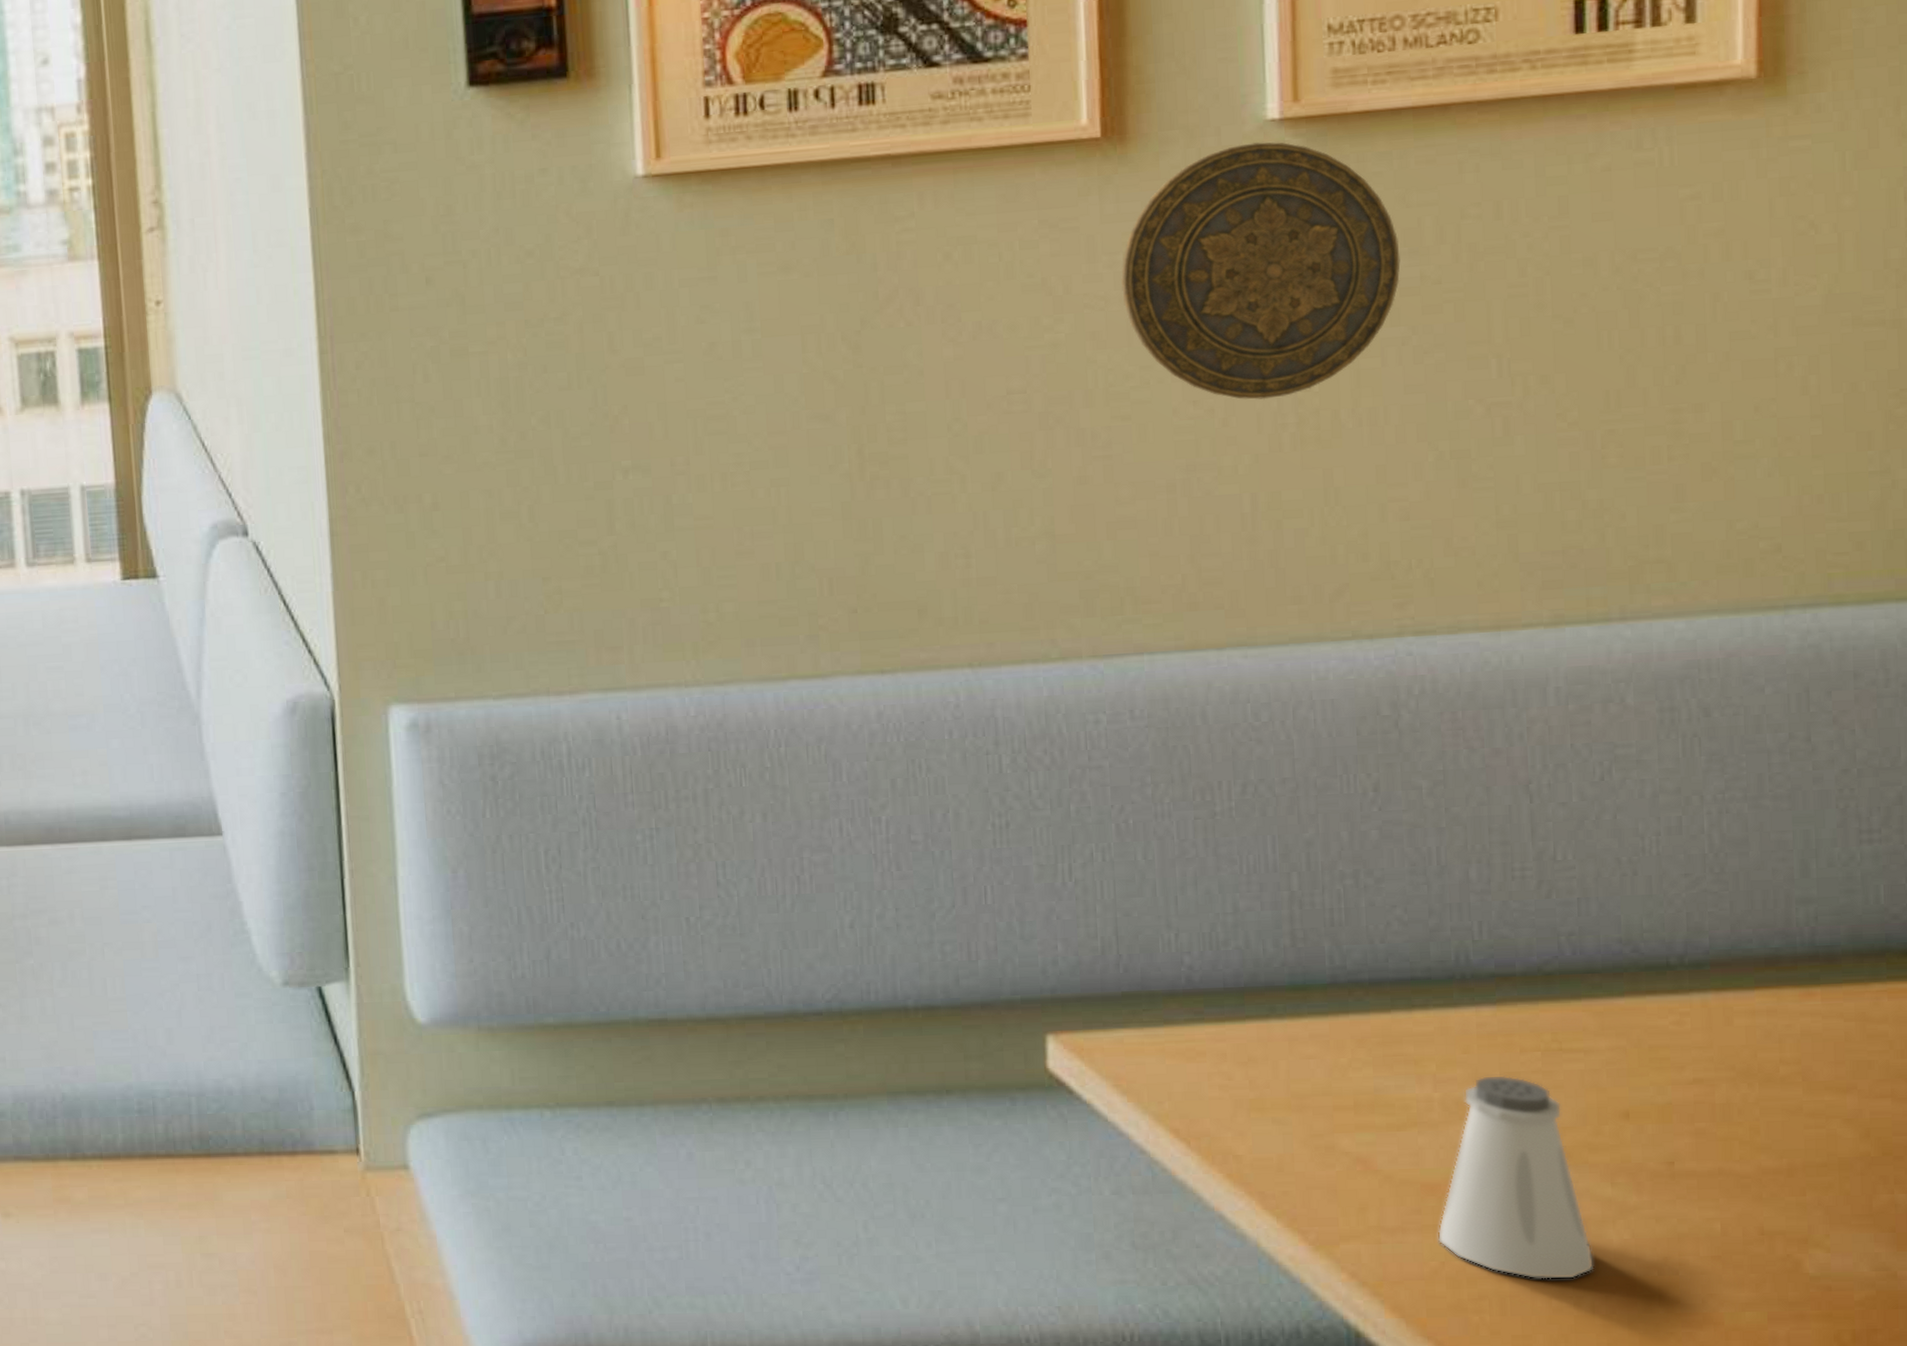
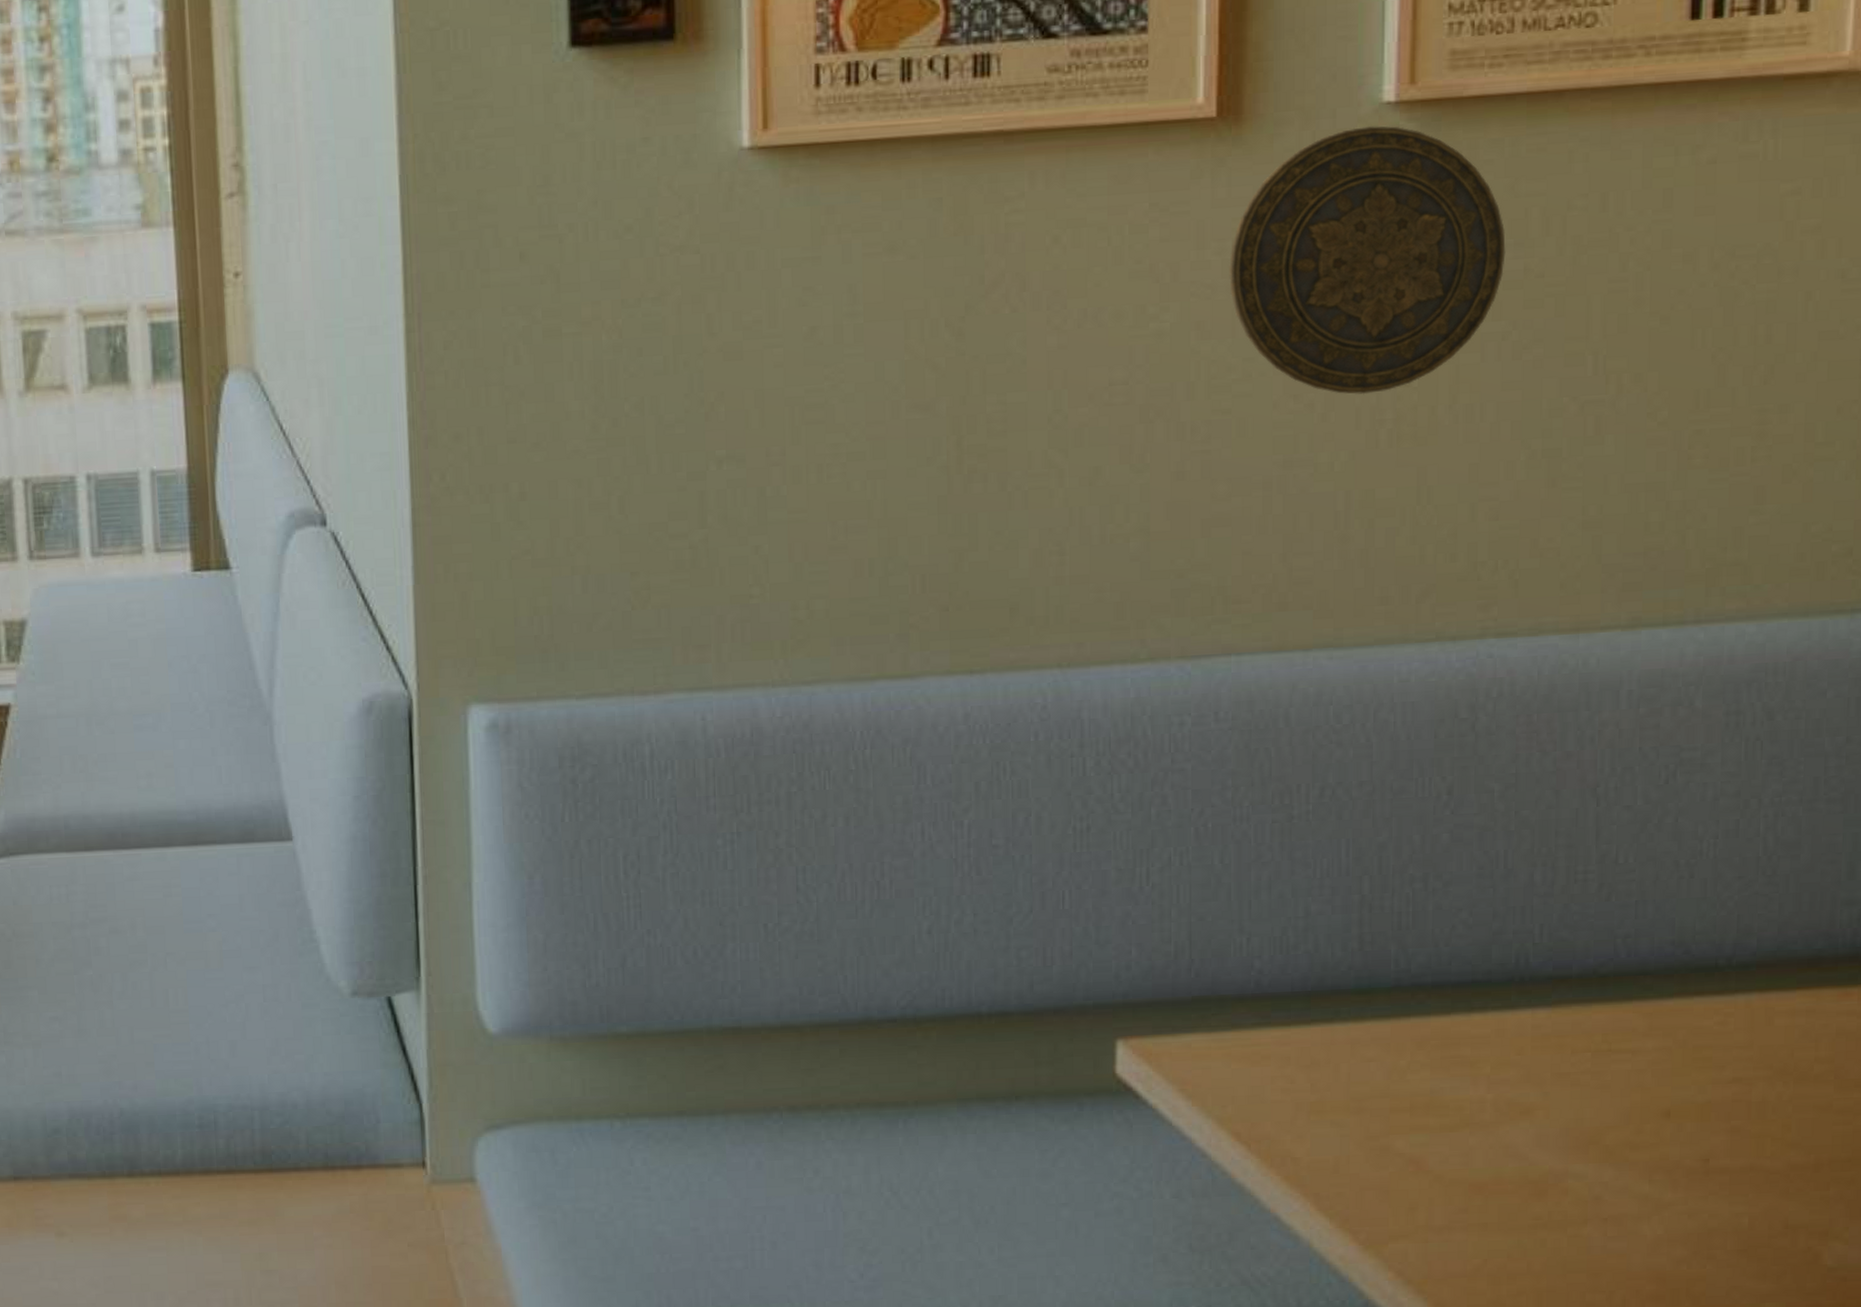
saltshaker: present [1437,1075,1594,1280] -> none [1481,1076,1628,1275]

